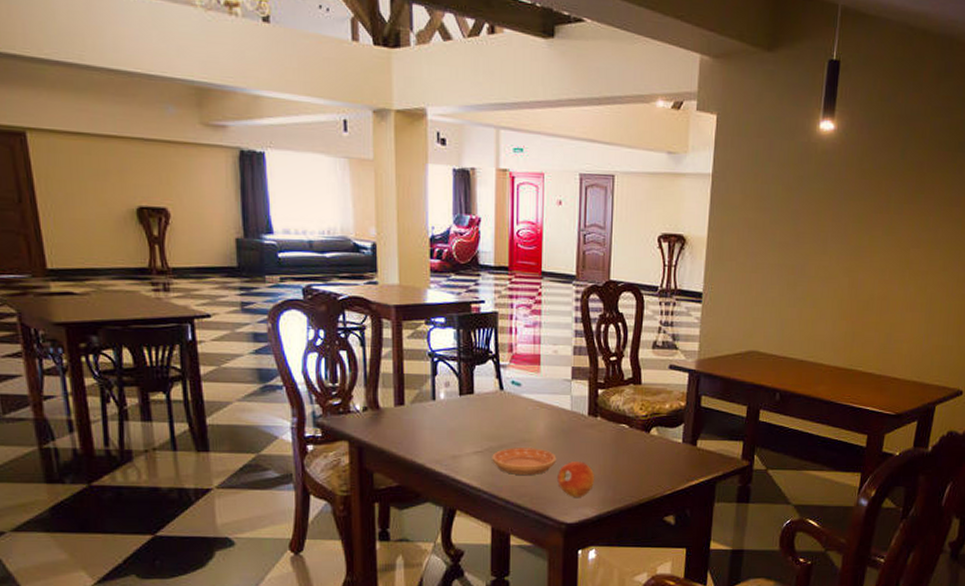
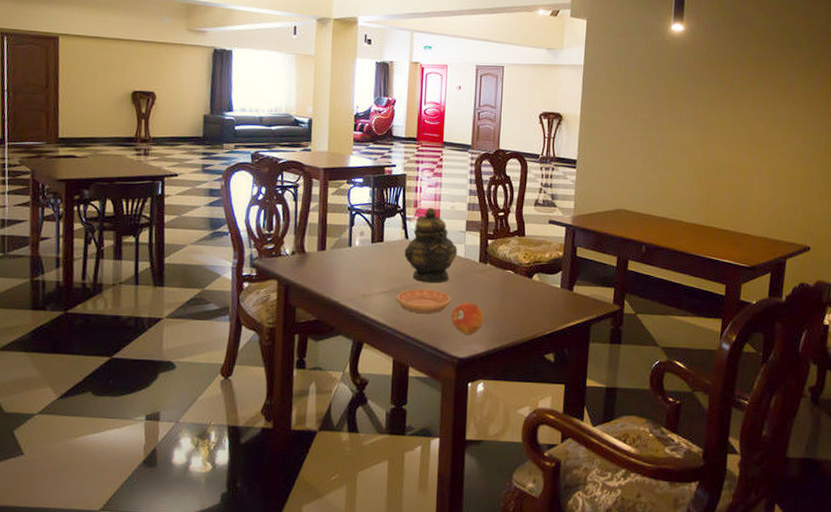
teapot: none [499,351,563,441] -> present [404,207,458,283]

